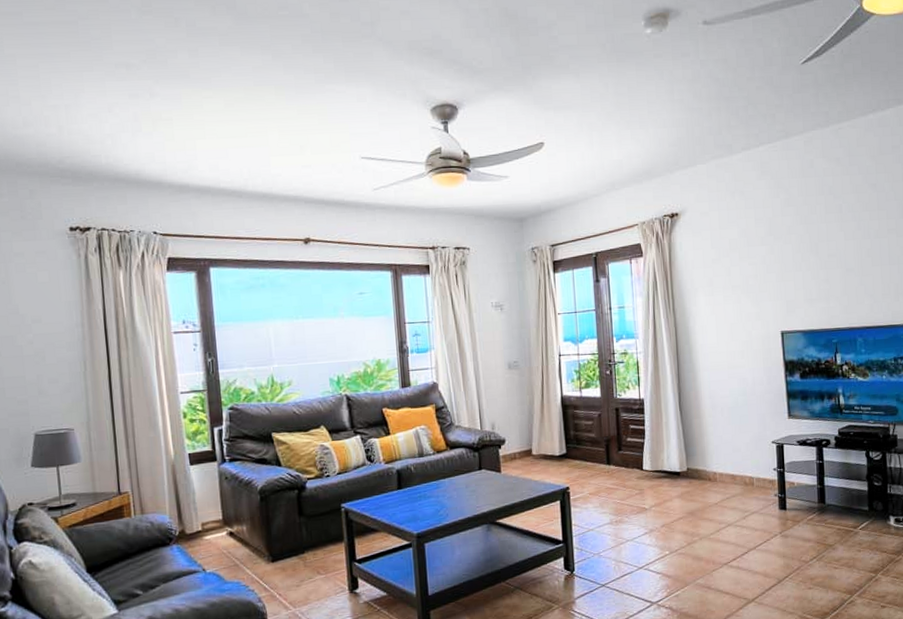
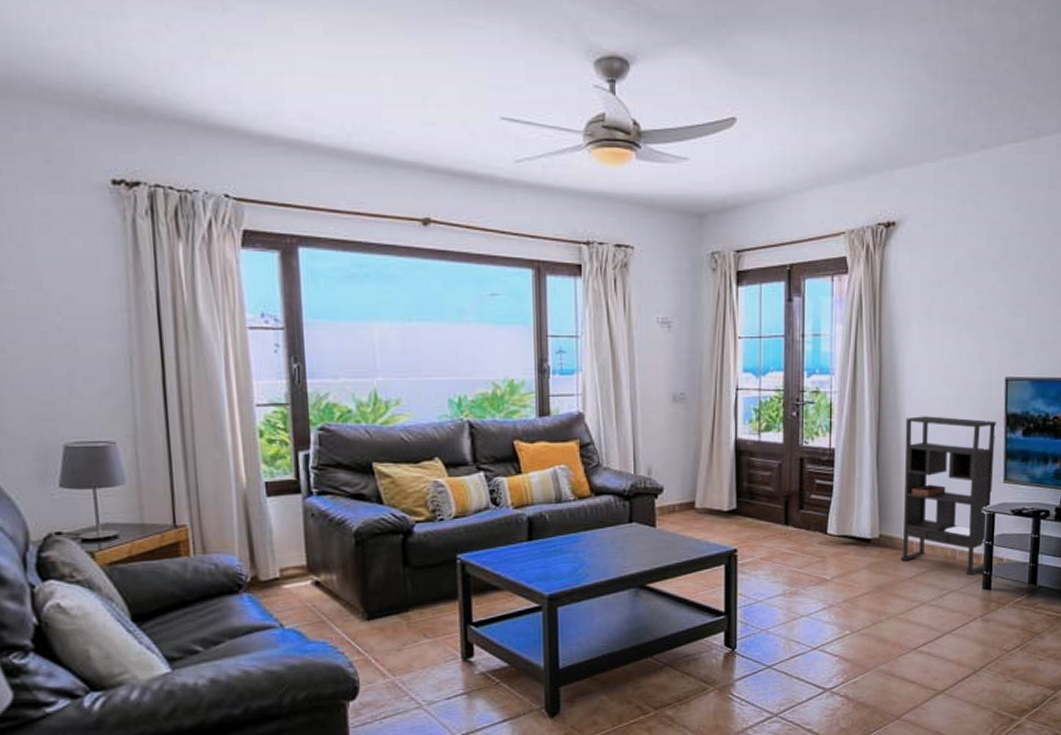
bookshelf: none [700,367,779,499] -> present [900,416,997,576]

